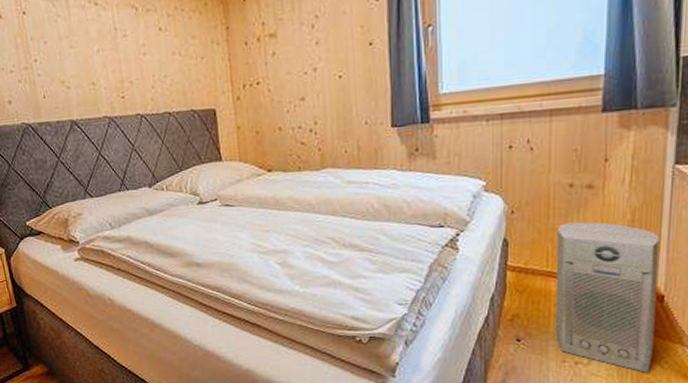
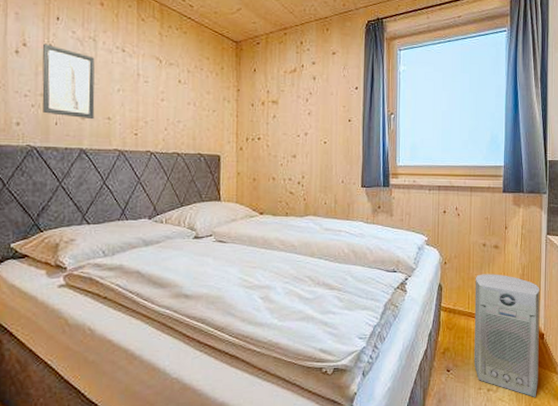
wall art: none [17,11,79,88] -> present [42,43,95,120]

